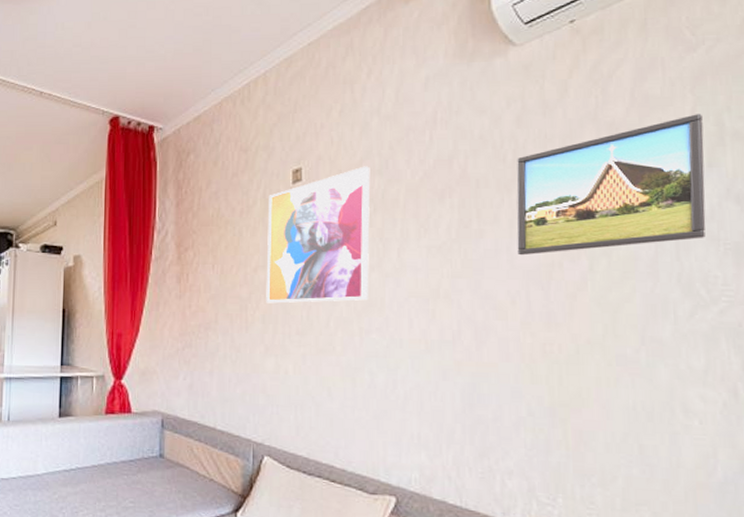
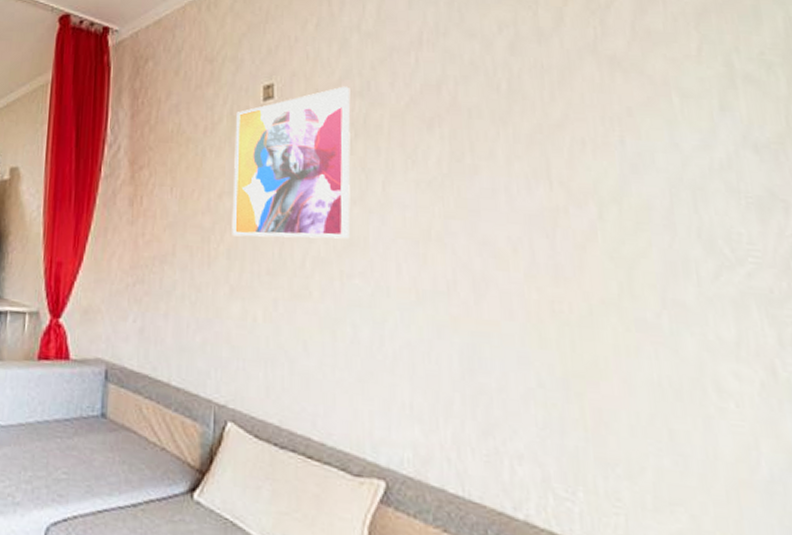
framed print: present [516,114,706,256] -> none [512,52,724,197]

